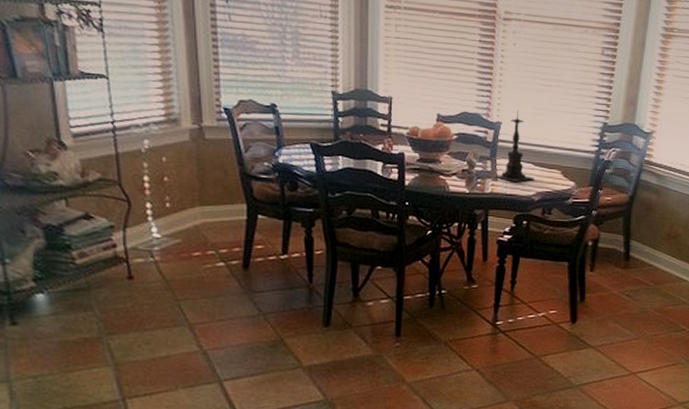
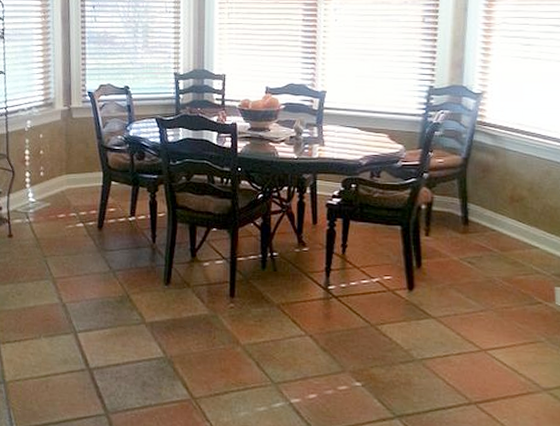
candle holder: present [495,110,535,182] -> none [322,79,361,146]

